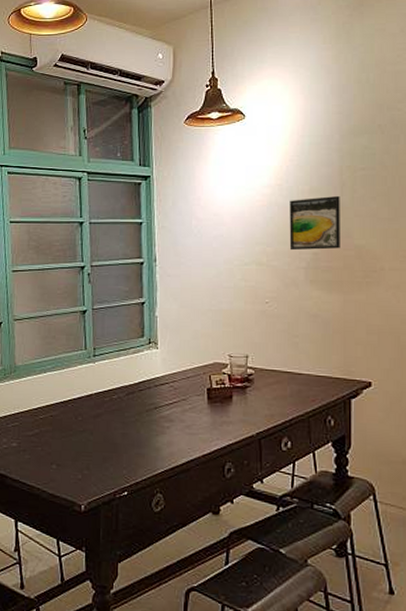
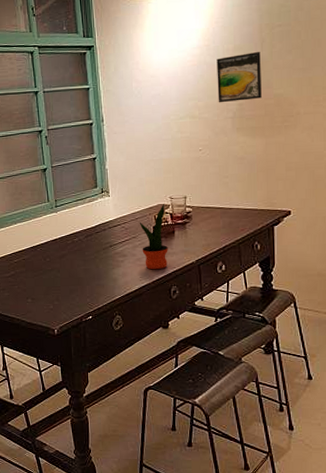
potted plant: none [191,362,224,441] -> present [139,204,168,270]

